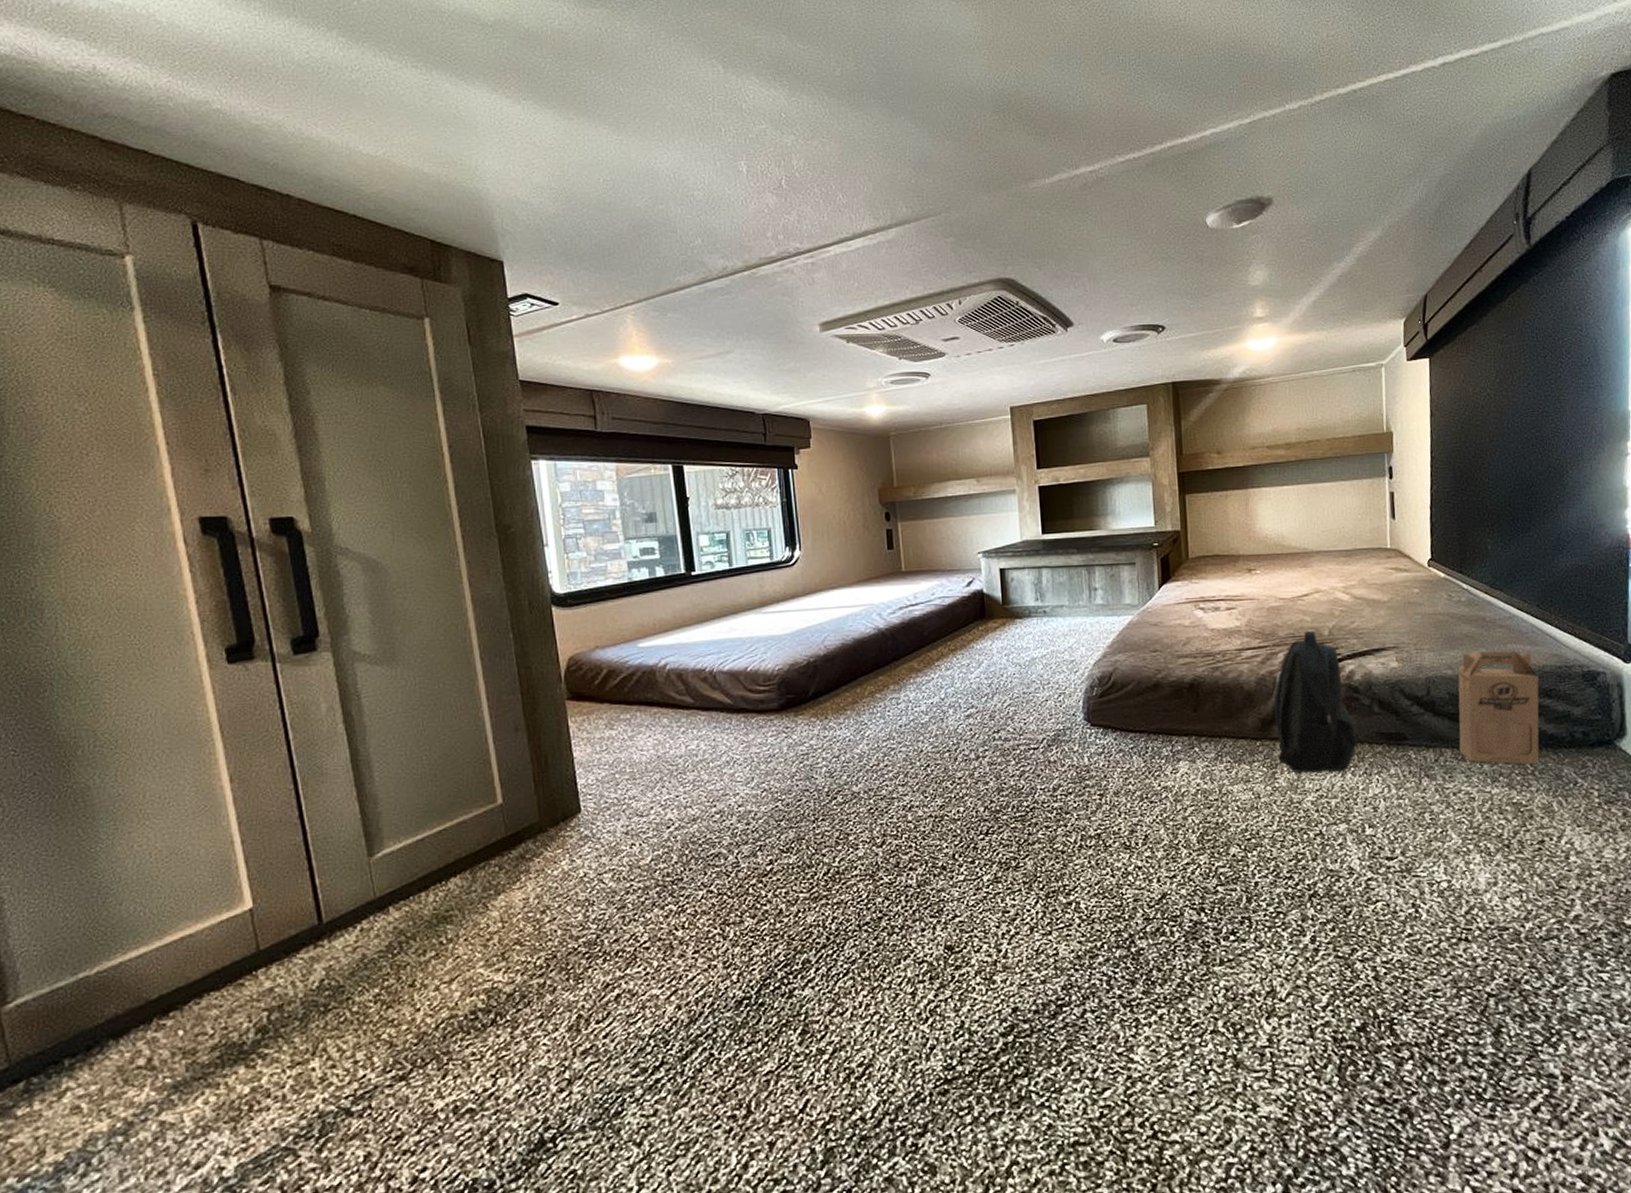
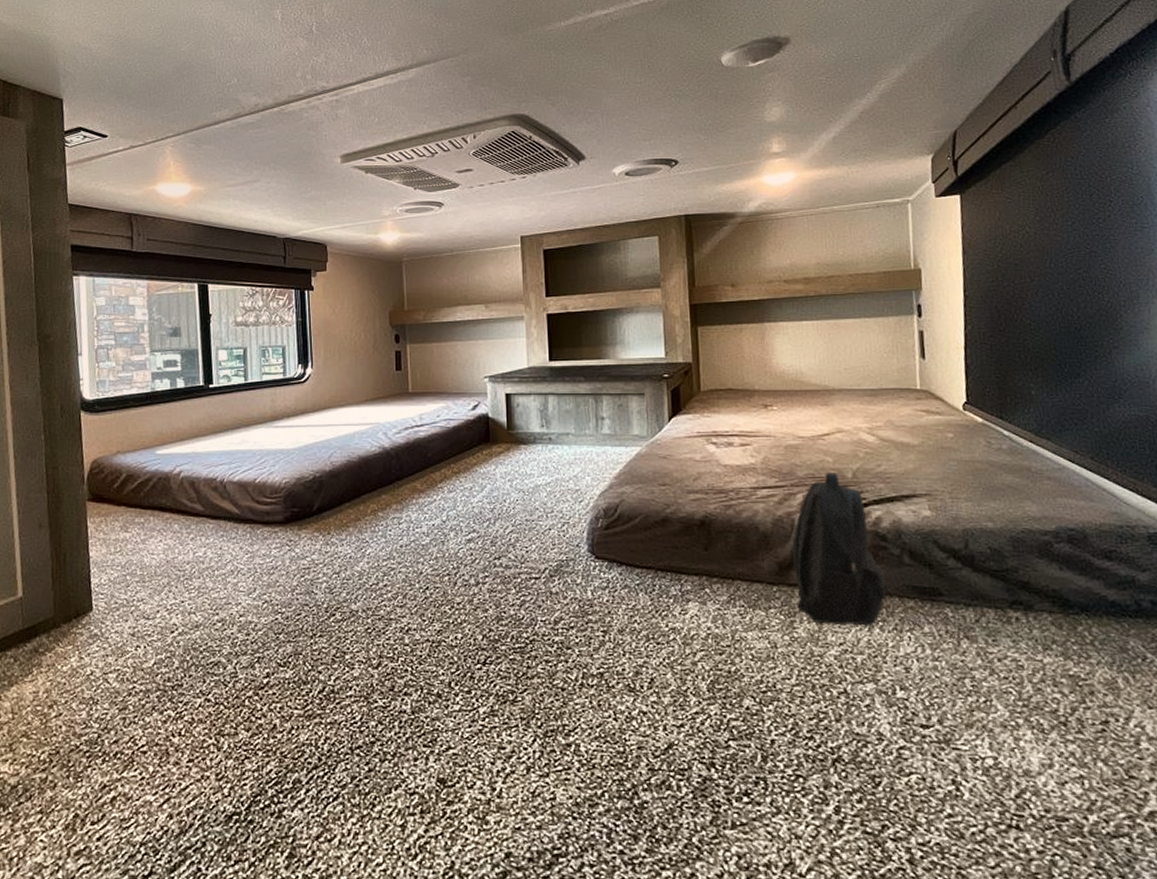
cardboard box: present [1458,650,1539,765] -> none [1000,502,1099,634]

